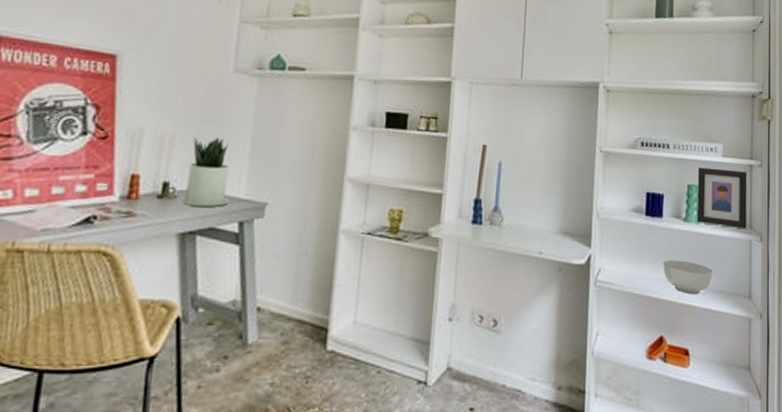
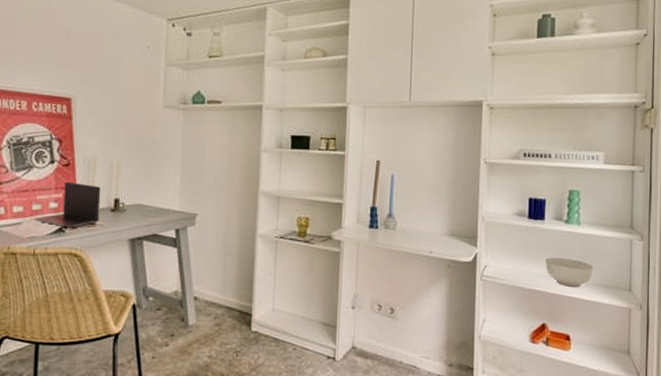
laptop computer: none [52,158,147,219] -> present [33,181,101,228]
planter: present [180,137,229,208] -> none [128,162,166,219]
picture frame: present [696,167,747,230] -> none [578,174,629,230]

